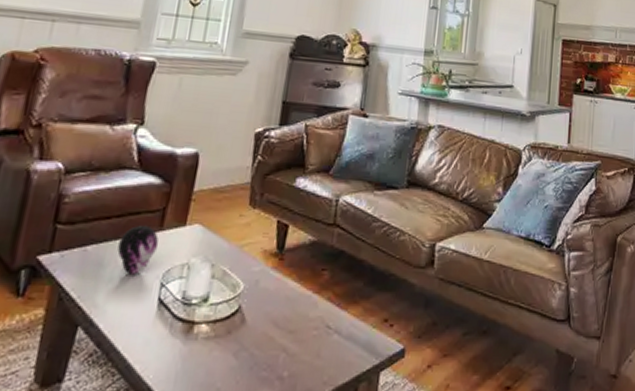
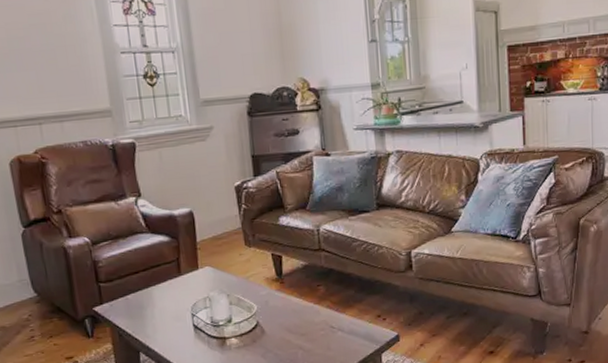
decorative orb: present [117,224,159,275] -> none [150,273,182,311]

